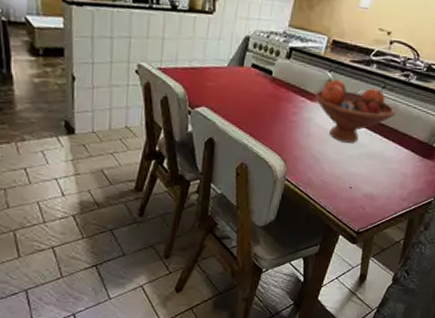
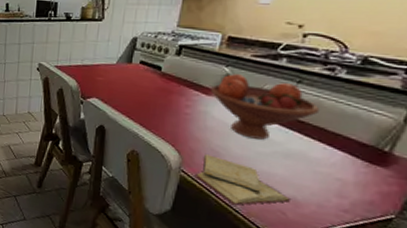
diary: none [297,161,370,206] -> present [194,154,292,205]

